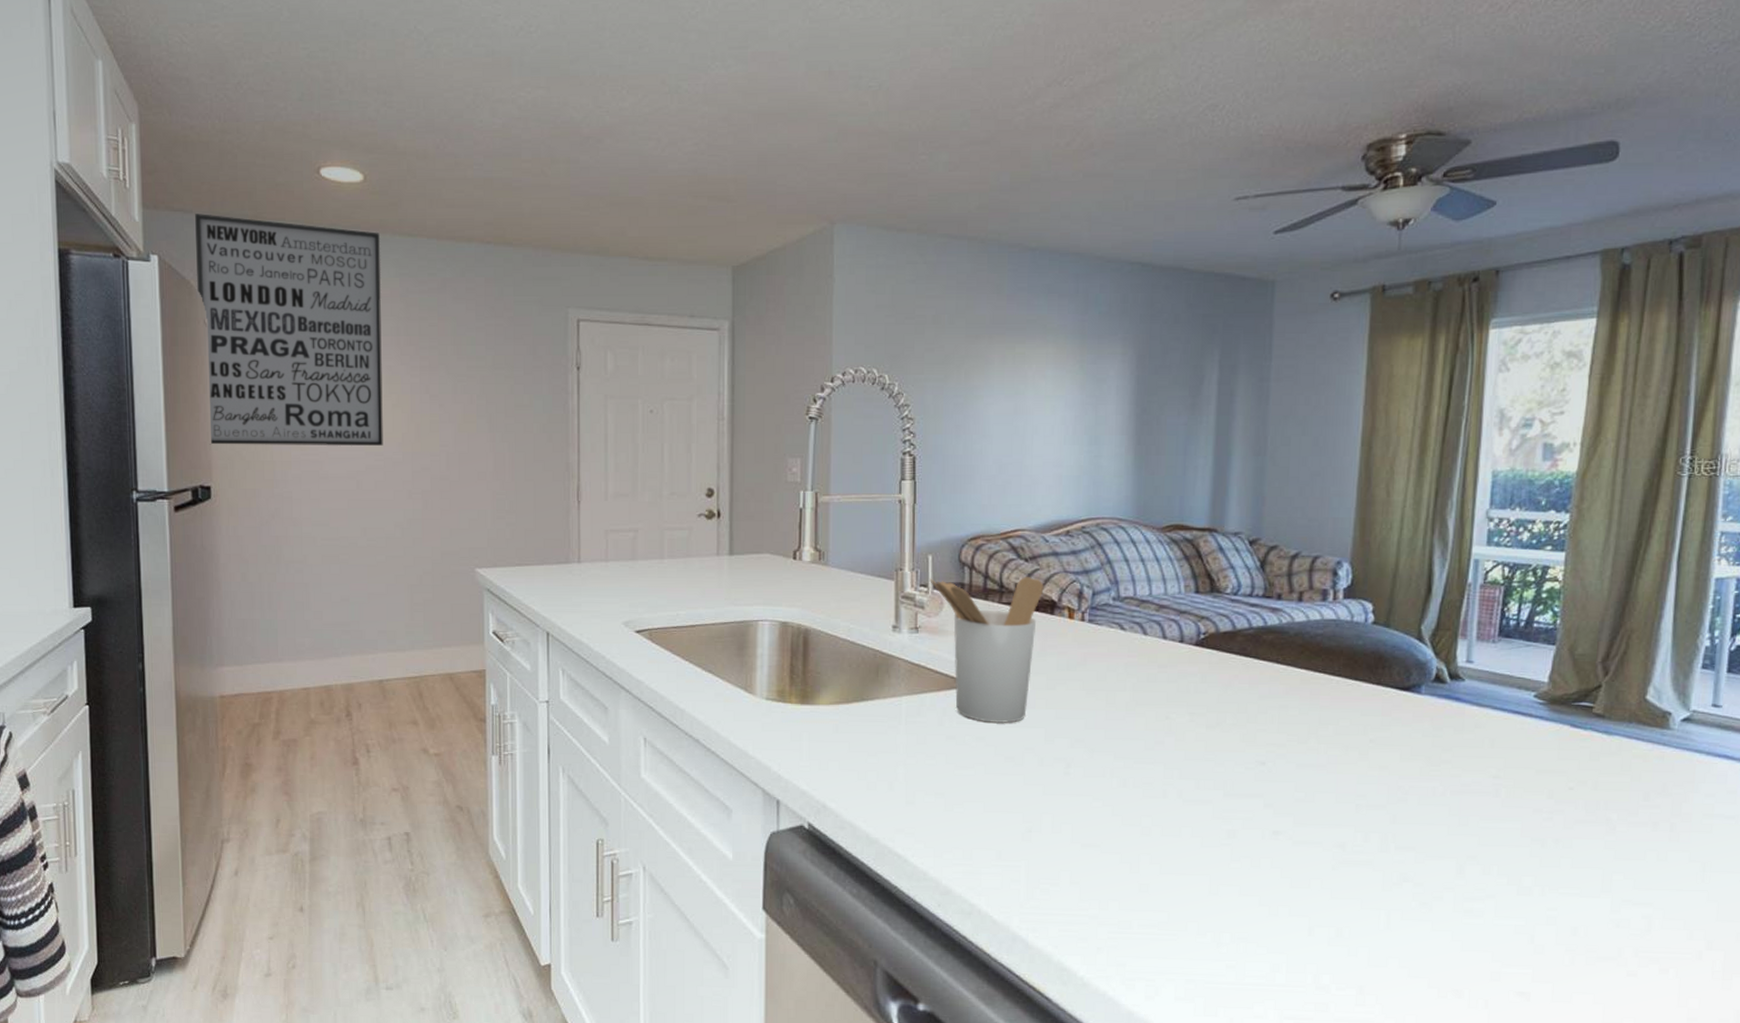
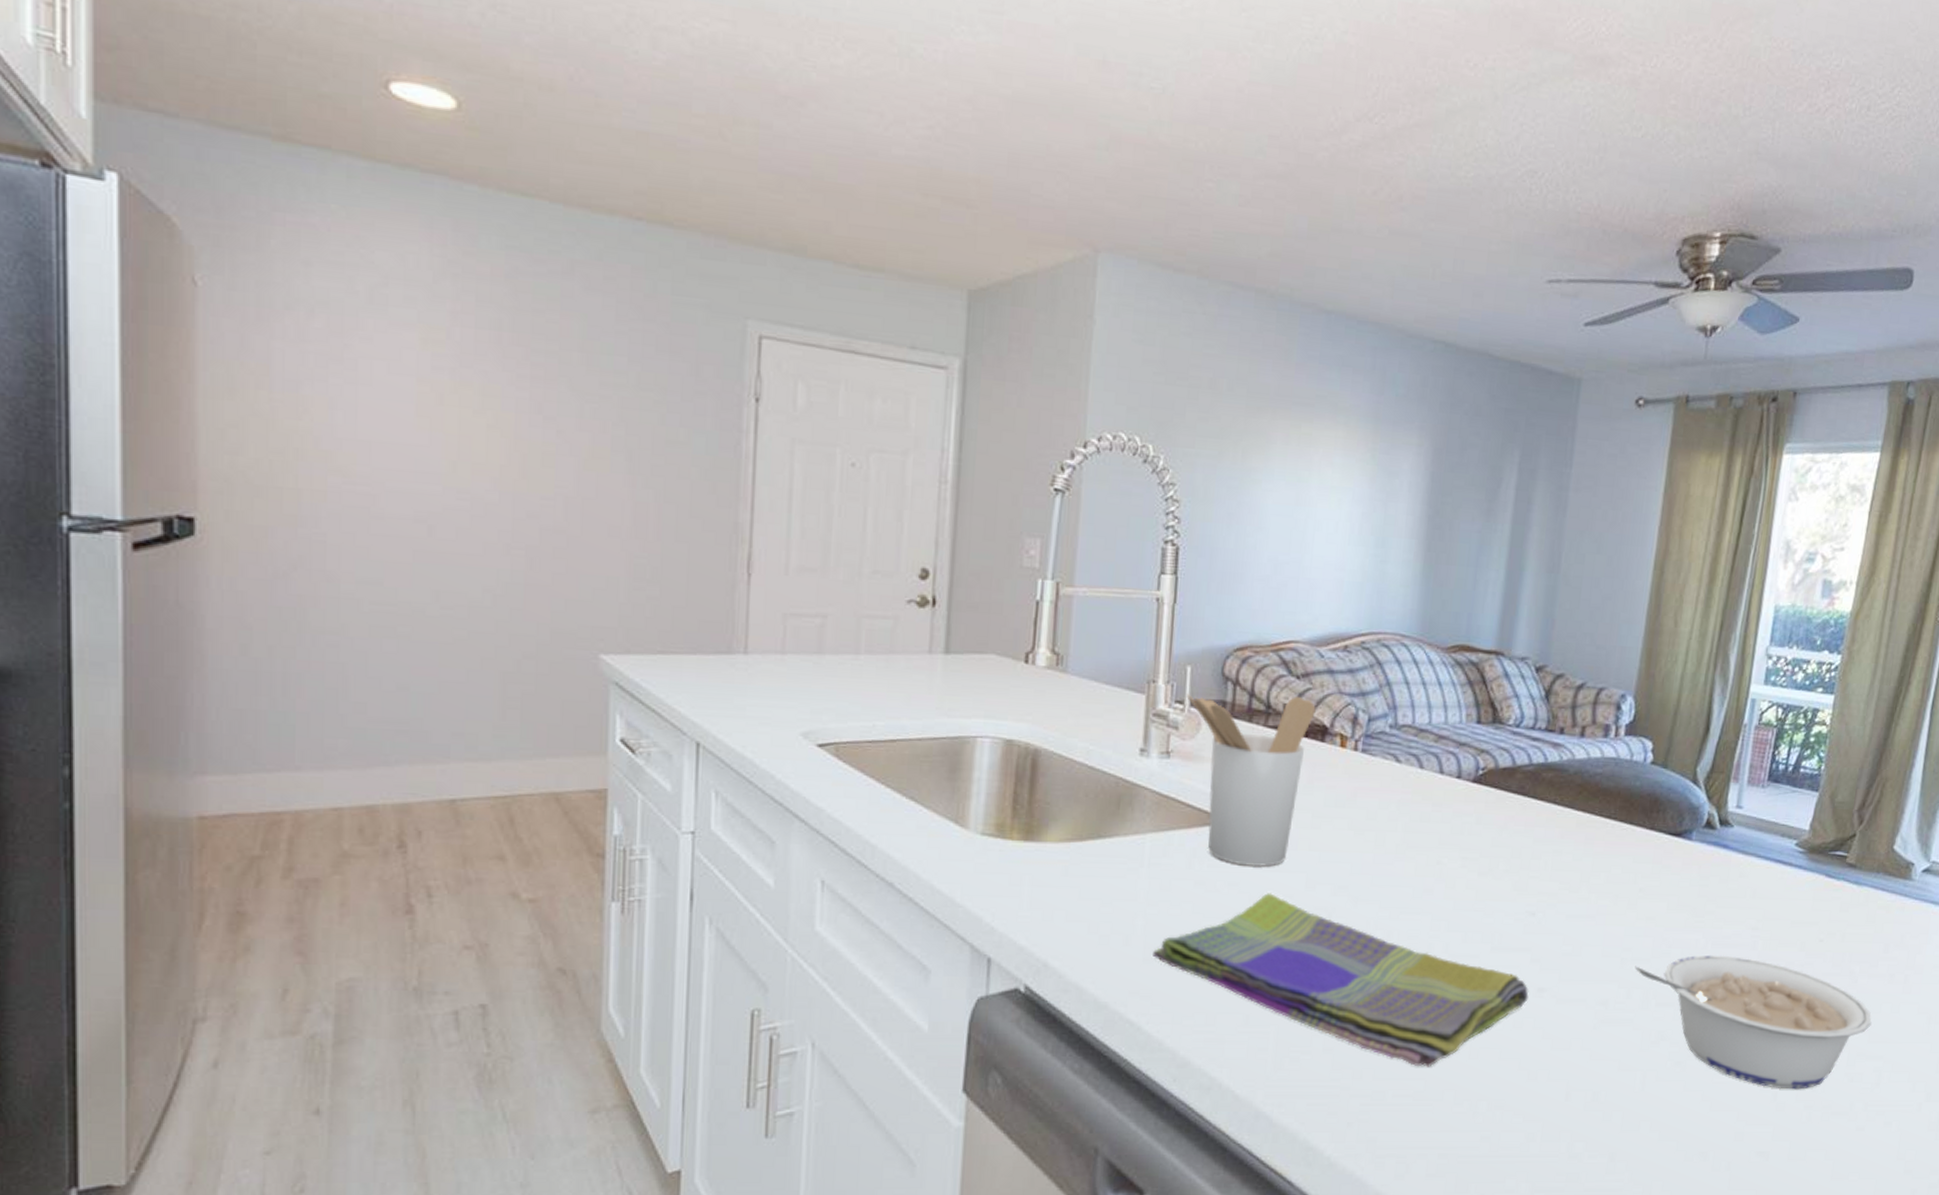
wall art: present [195,214,383,446] -> none [183,120,478,480]
dish towel: none [914,746,1265,901] -> present [1153,893,1529,1067]
legume: none [1371,801,1636,933] -> present [1635,955,1872,1090]

